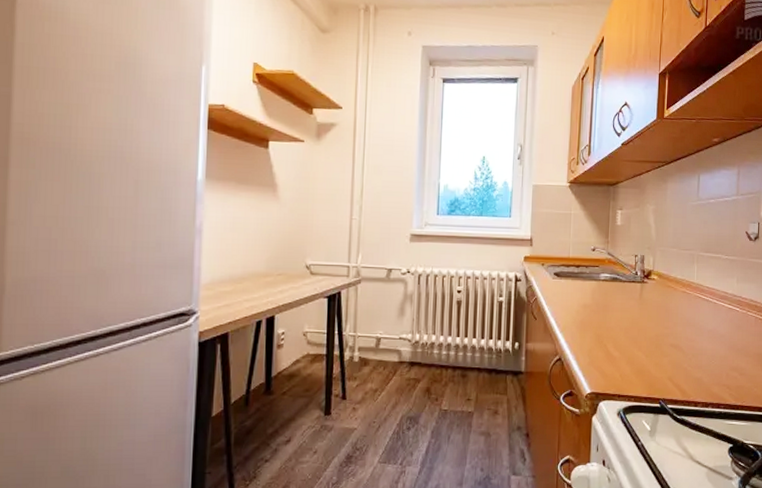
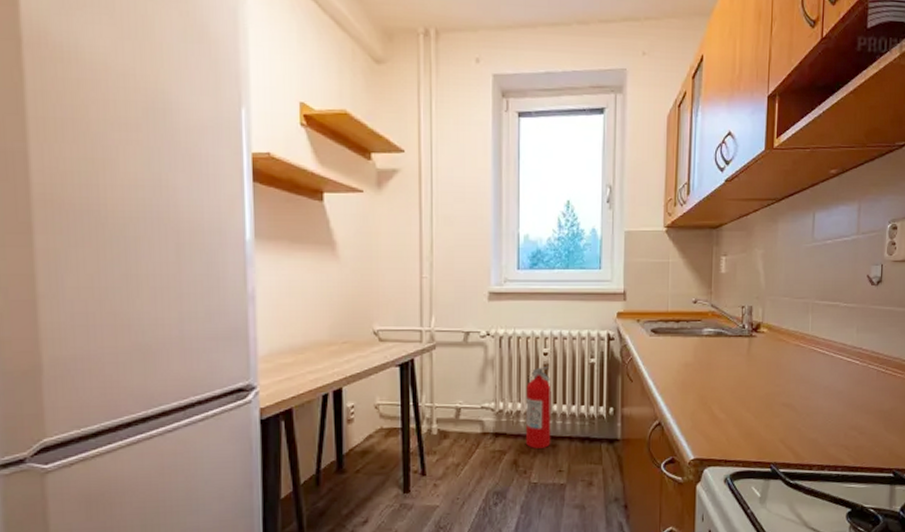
fire extinguisher: none [438,303,463,378] -> present [525,367,551,449]

